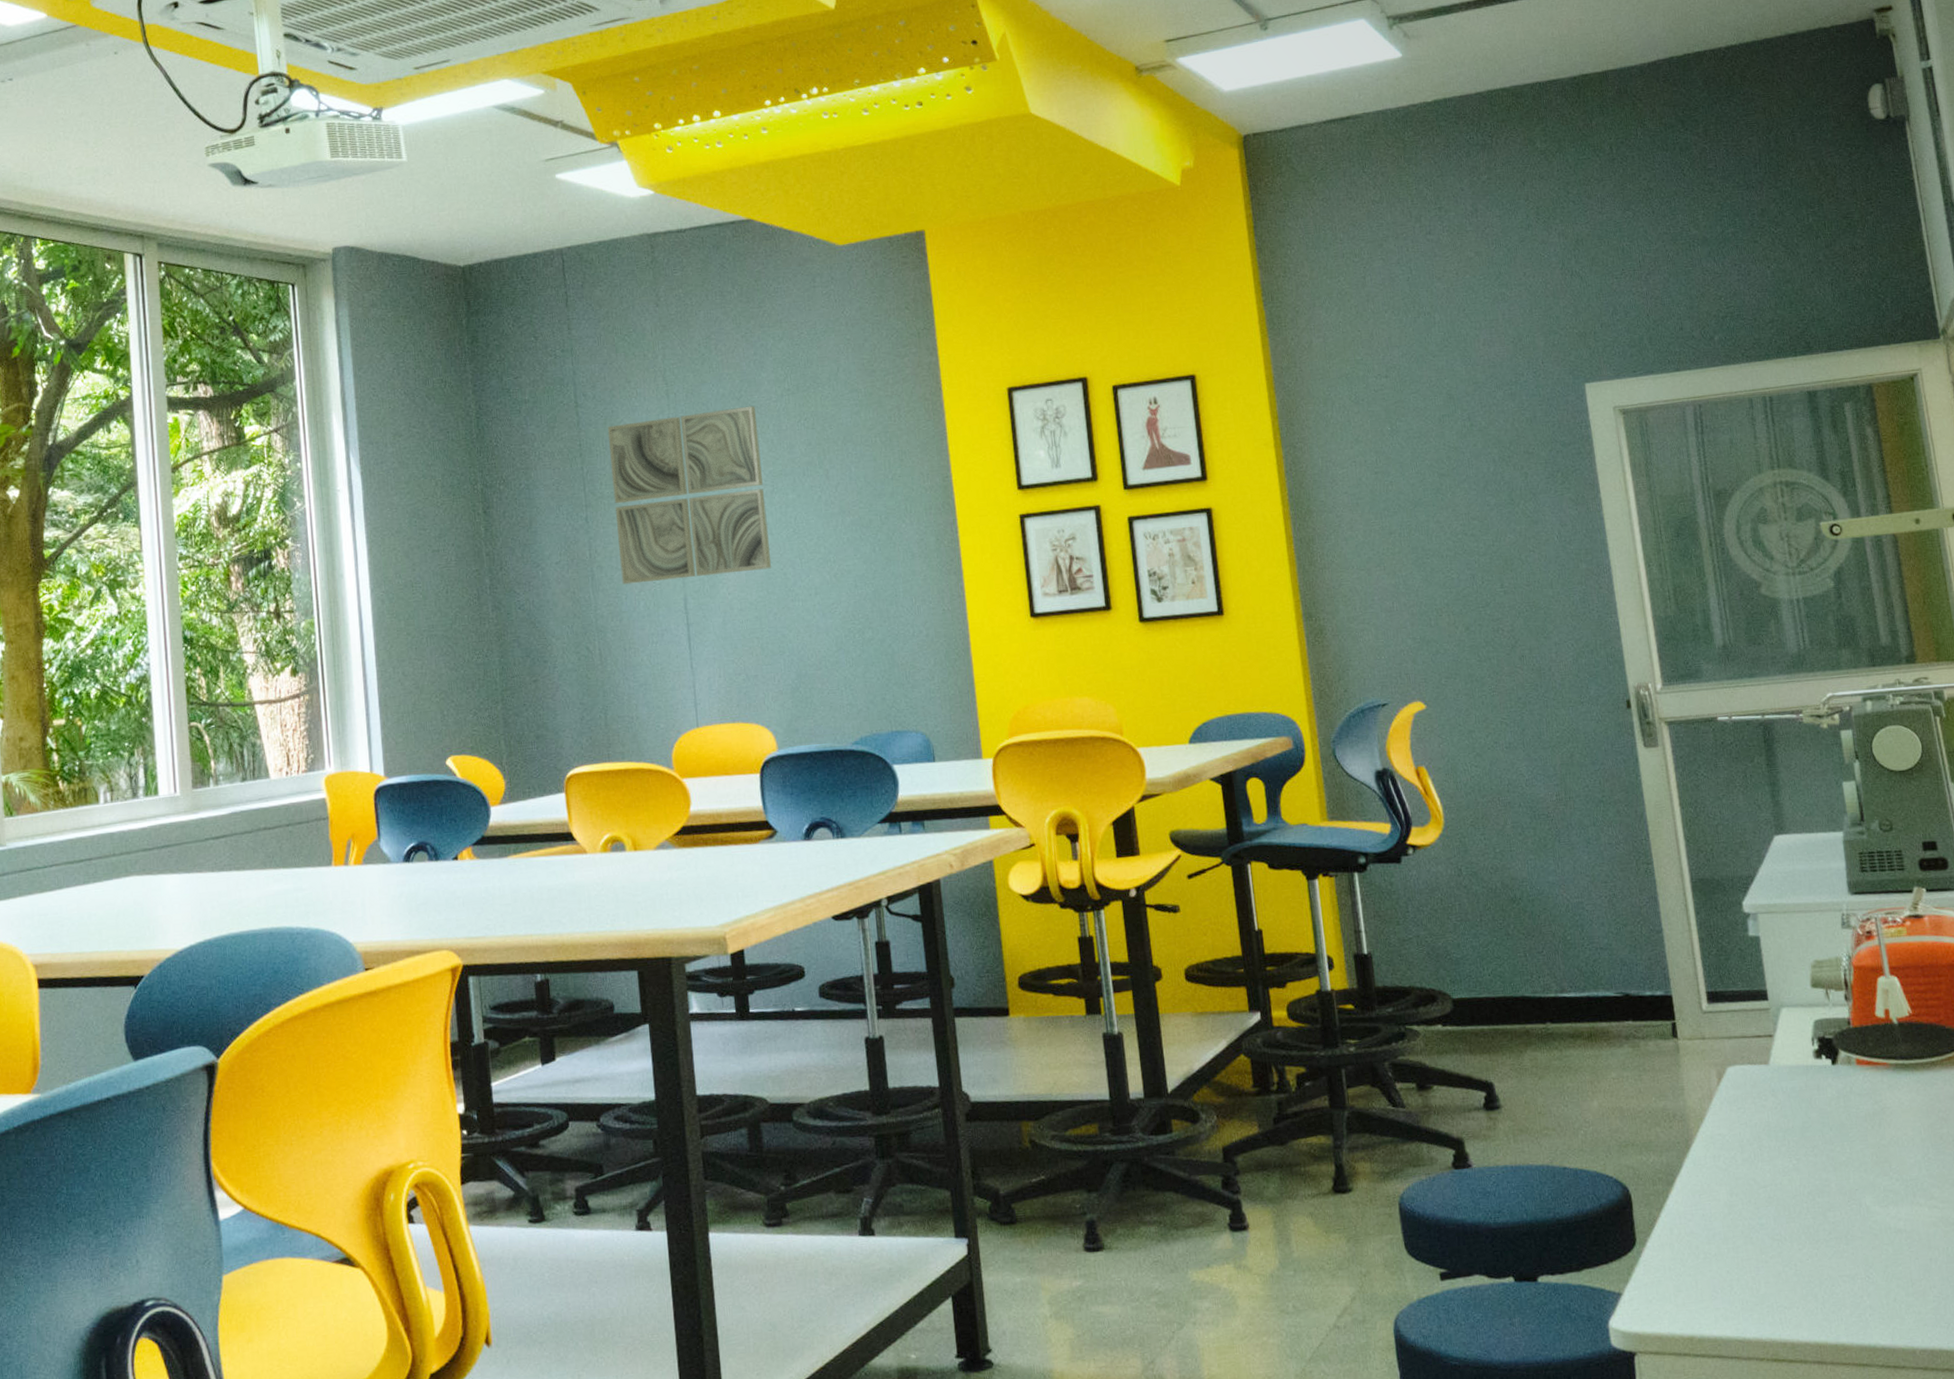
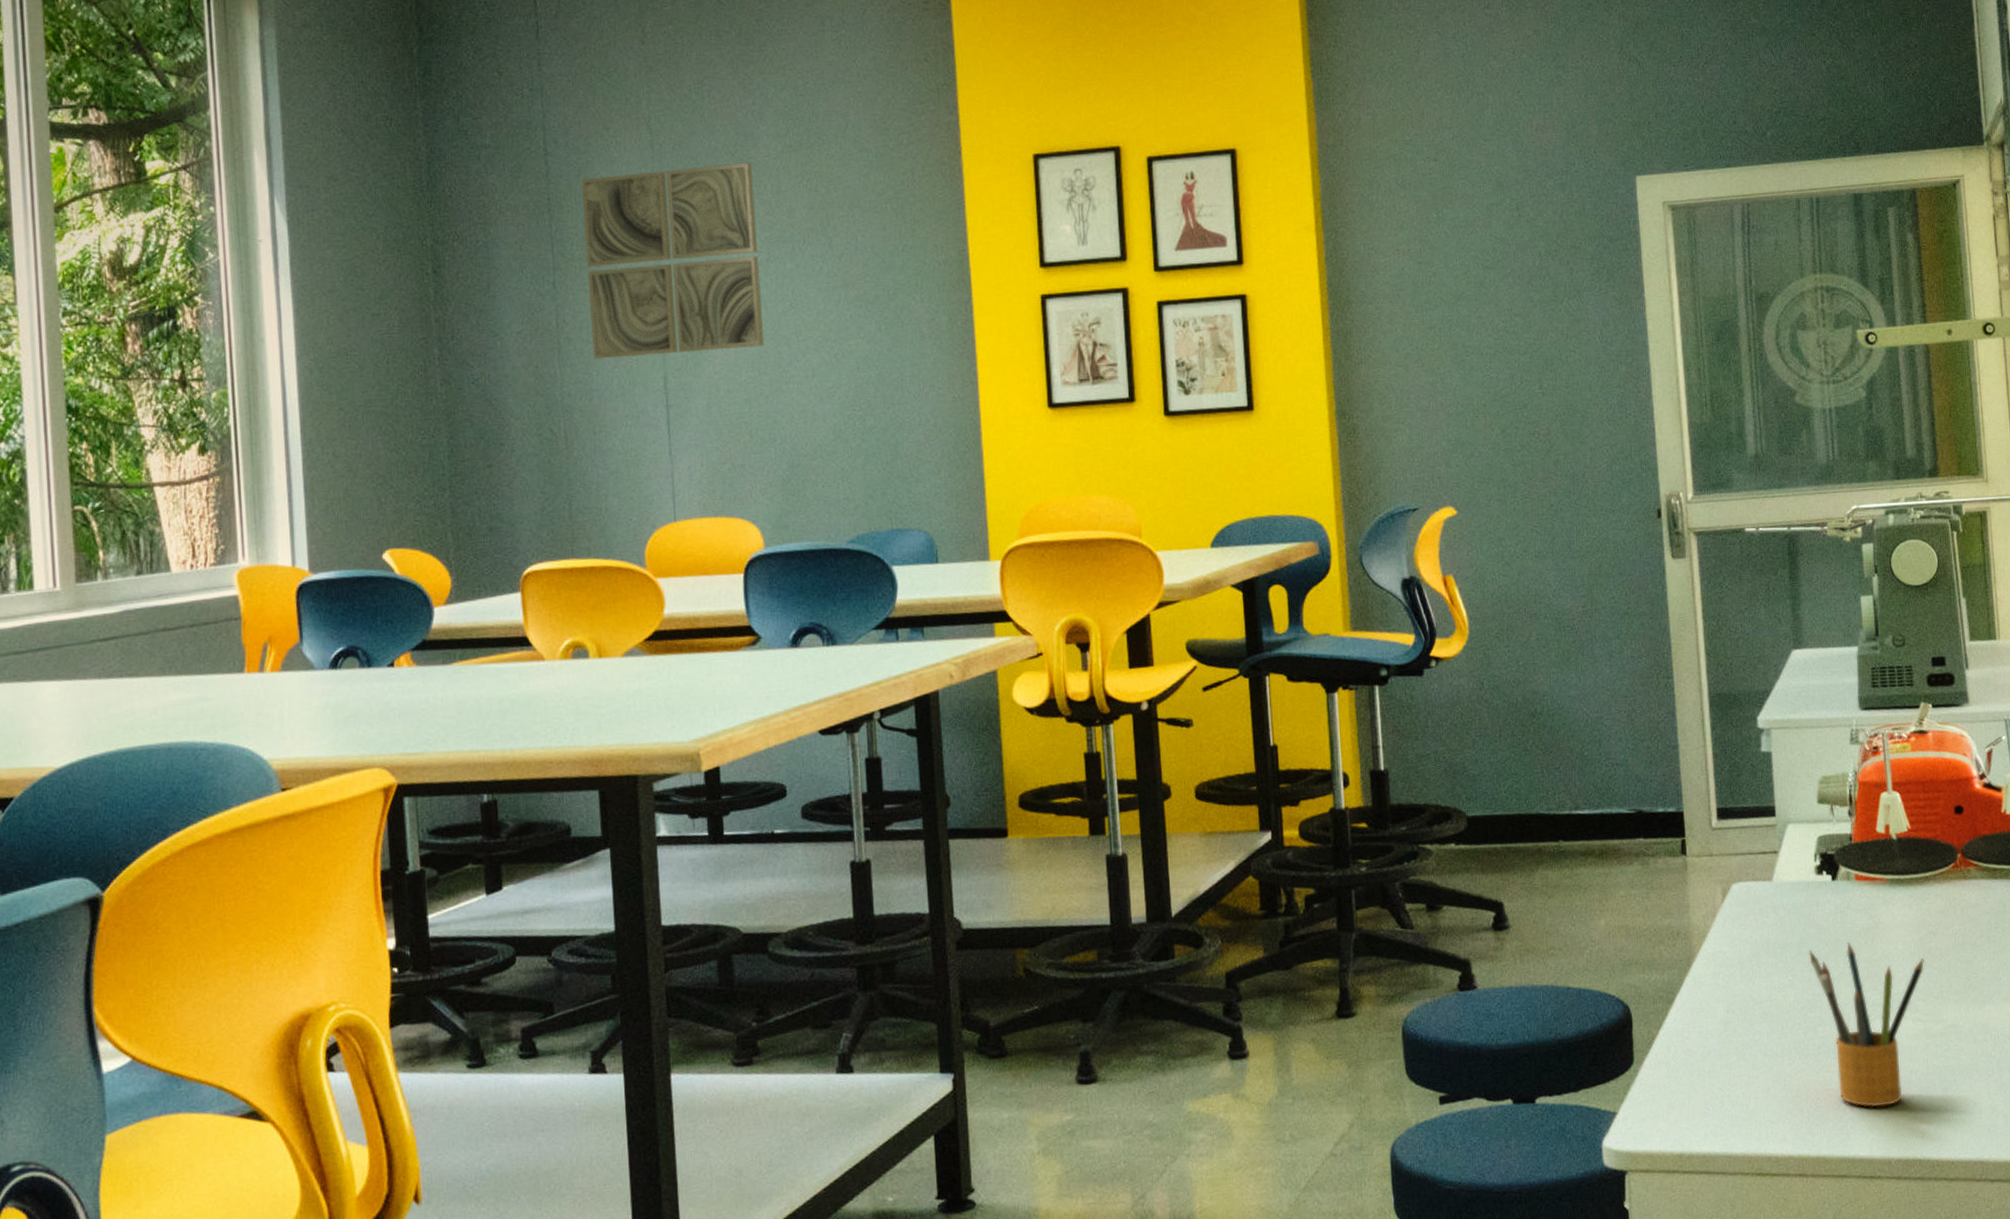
pencil box: none [1812,1126,1937,1296] -> present [1808,941,1924,1108]

